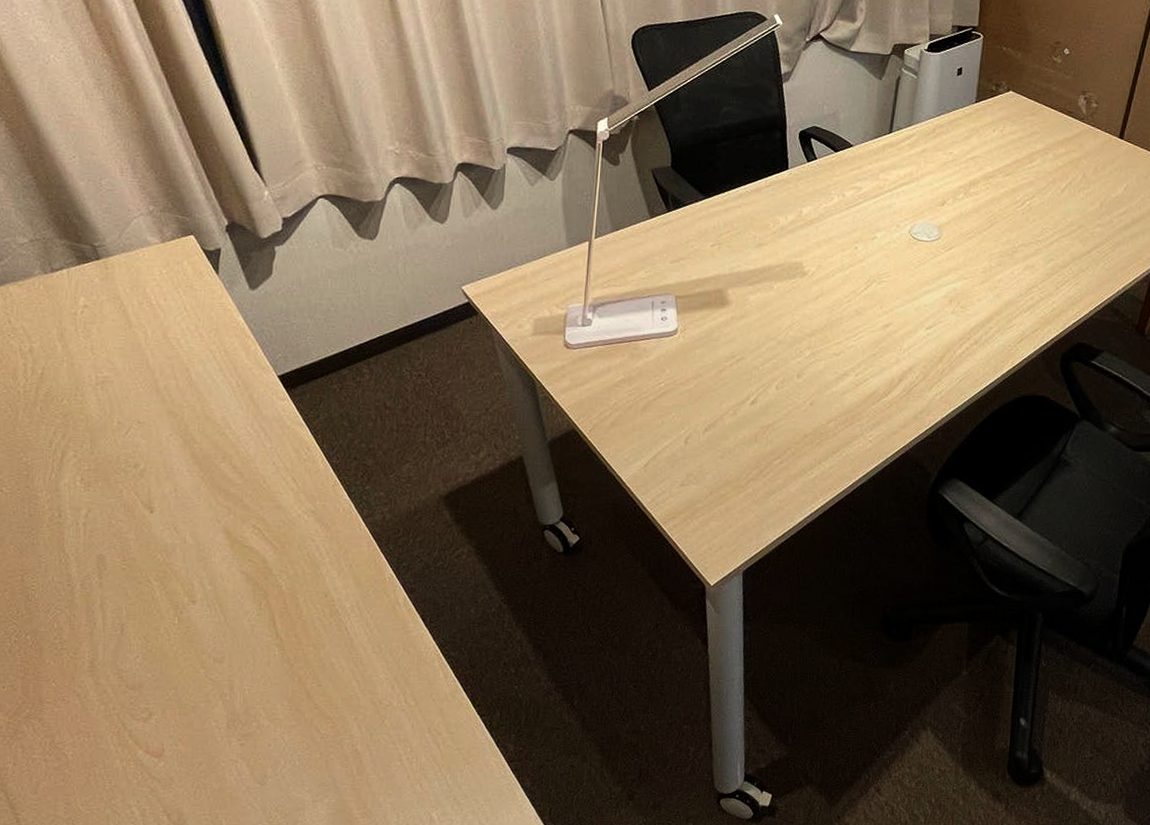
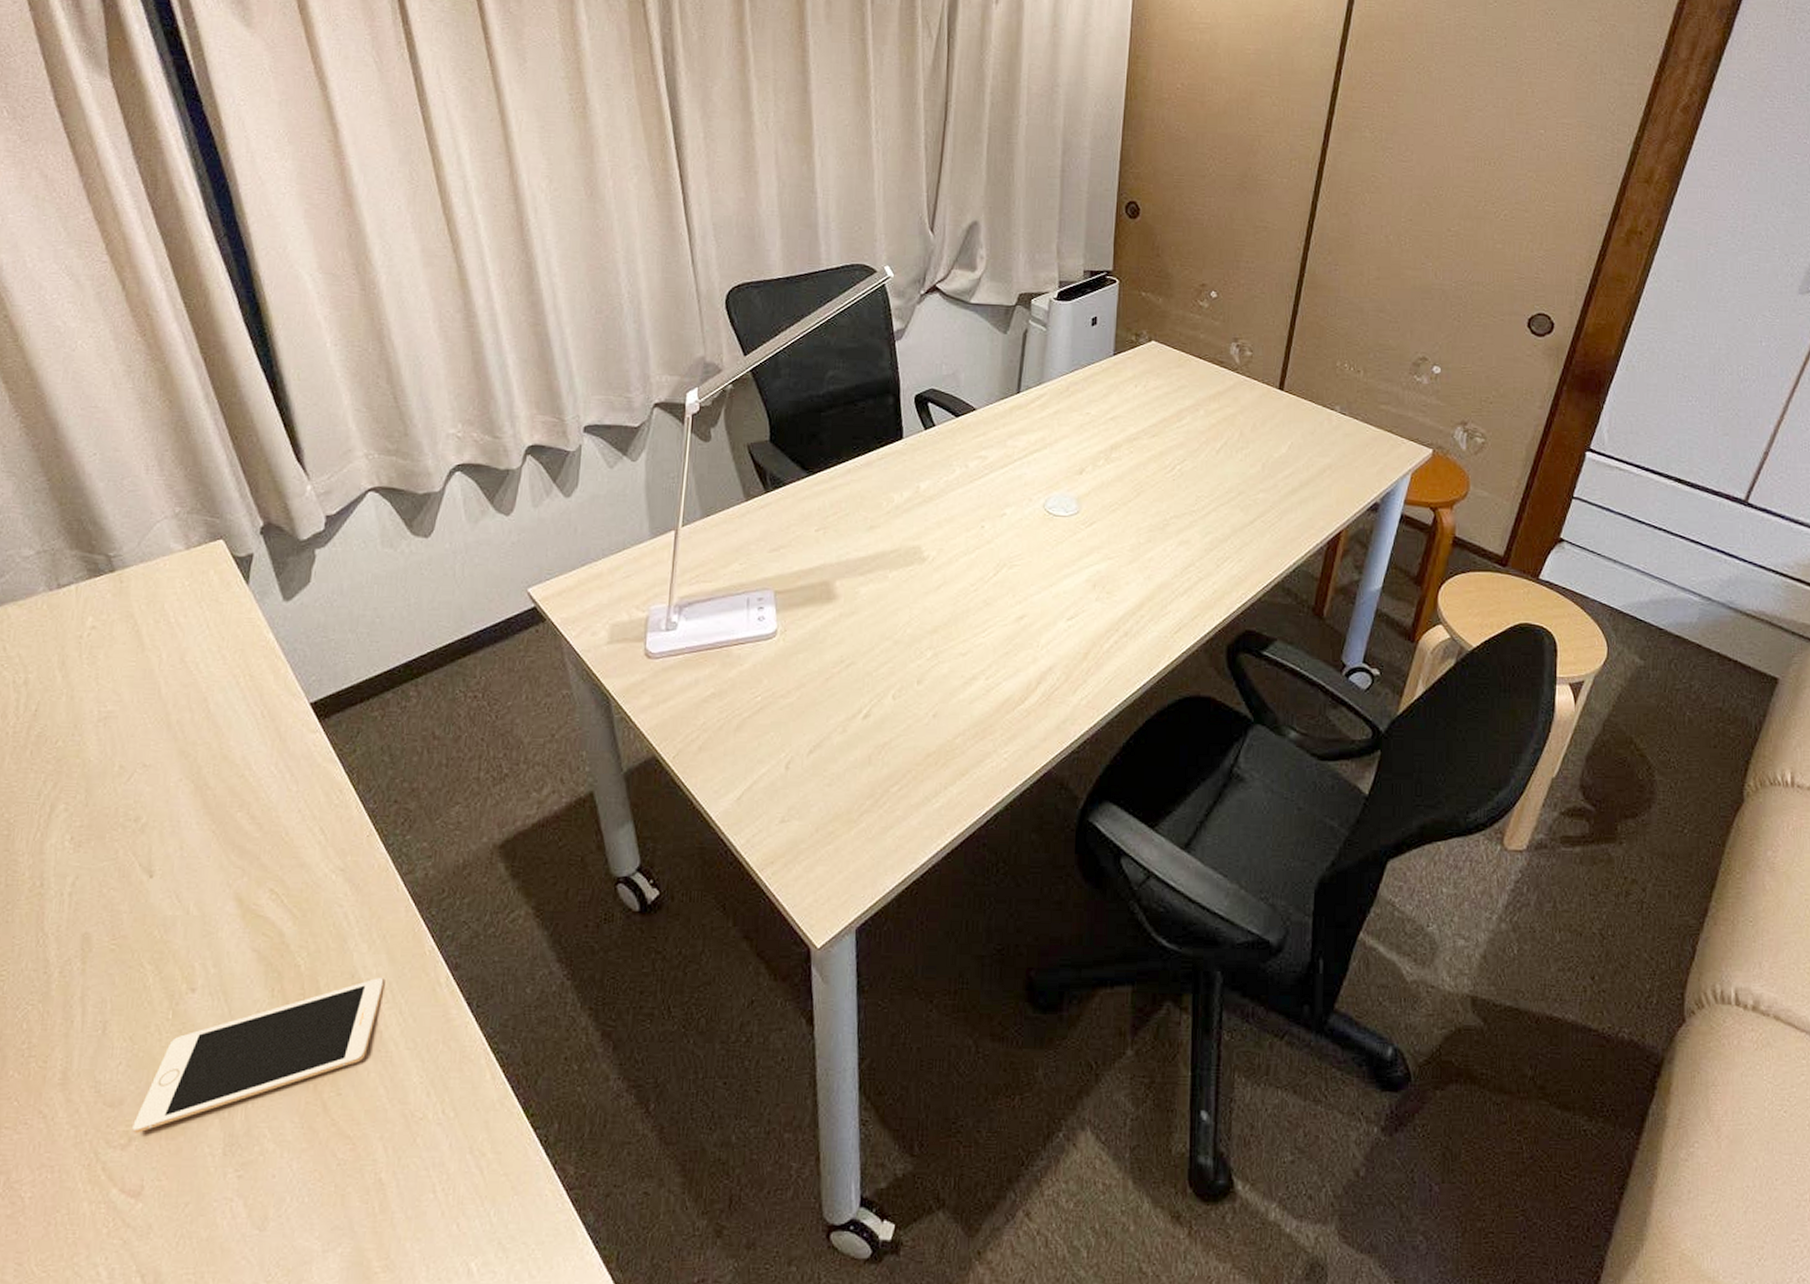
cell phone: none [151,596,352,710] -> present [132,977,384,1133]

